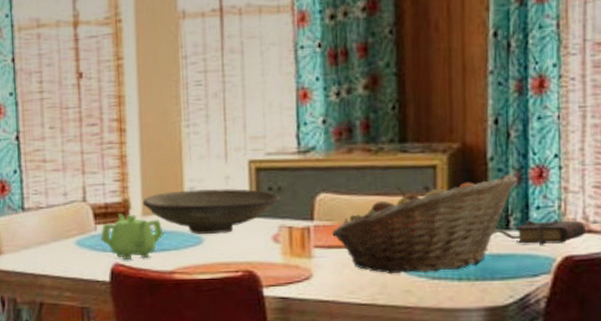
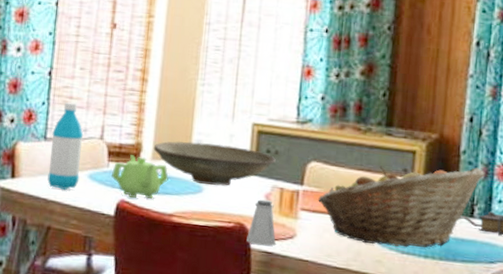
water bottle: none [29,166,67,261] -> present [47,102,84,190]
saltshaker: none [258,242,291,292] -> present [247,199,276,246]

